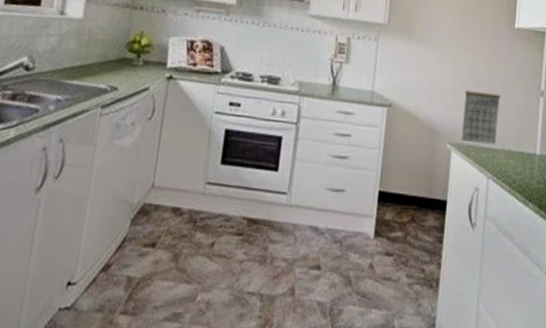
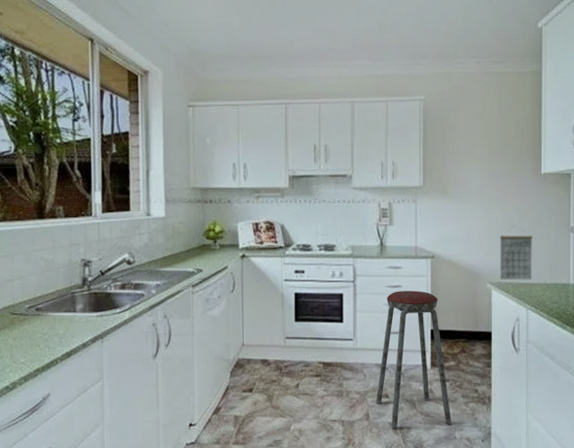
music stool: none [304,140,392,310] -> present [376,290,452,429]

